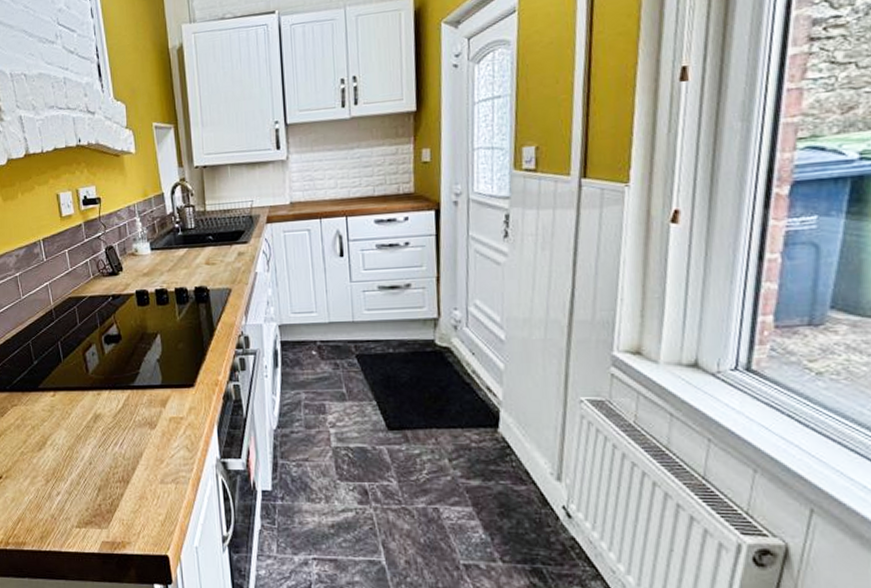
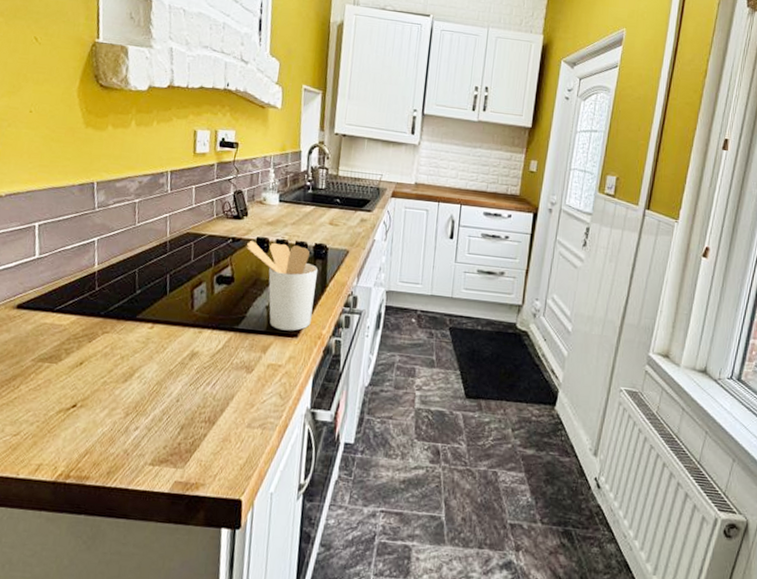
utensil holder: none [127,293,205,382] -> present [247,241,318,331]

